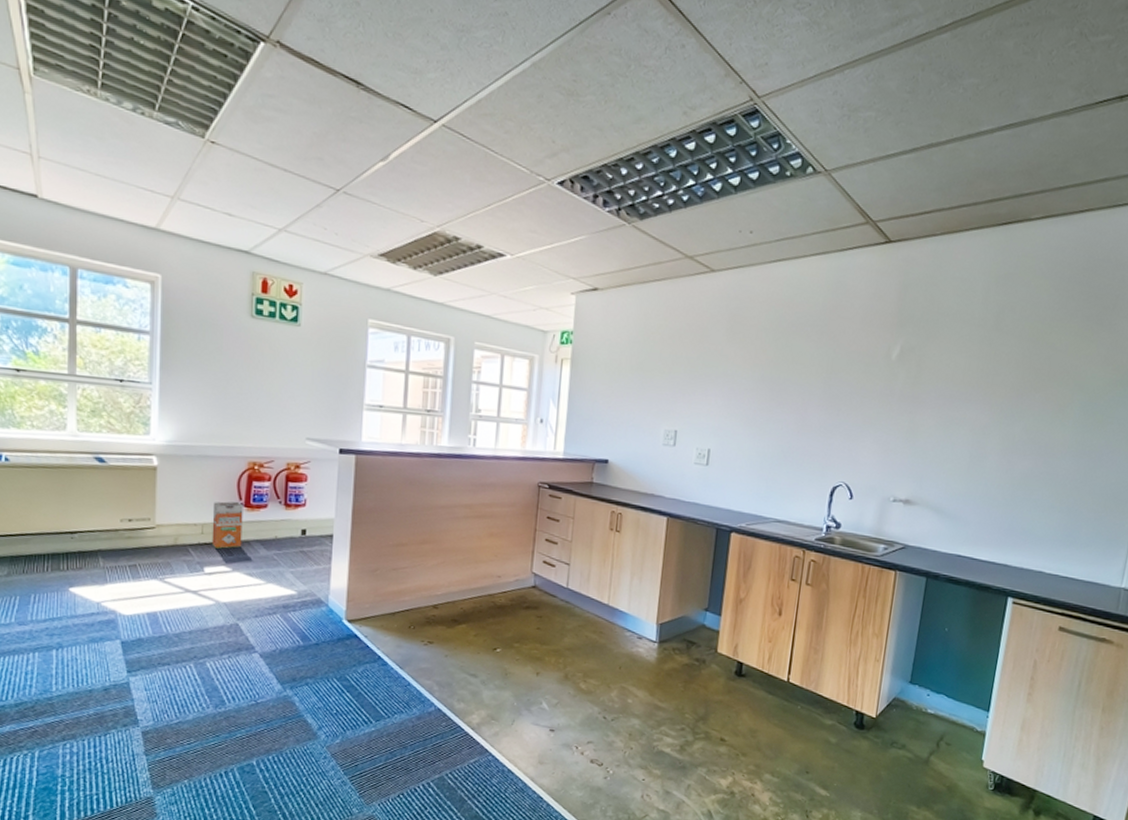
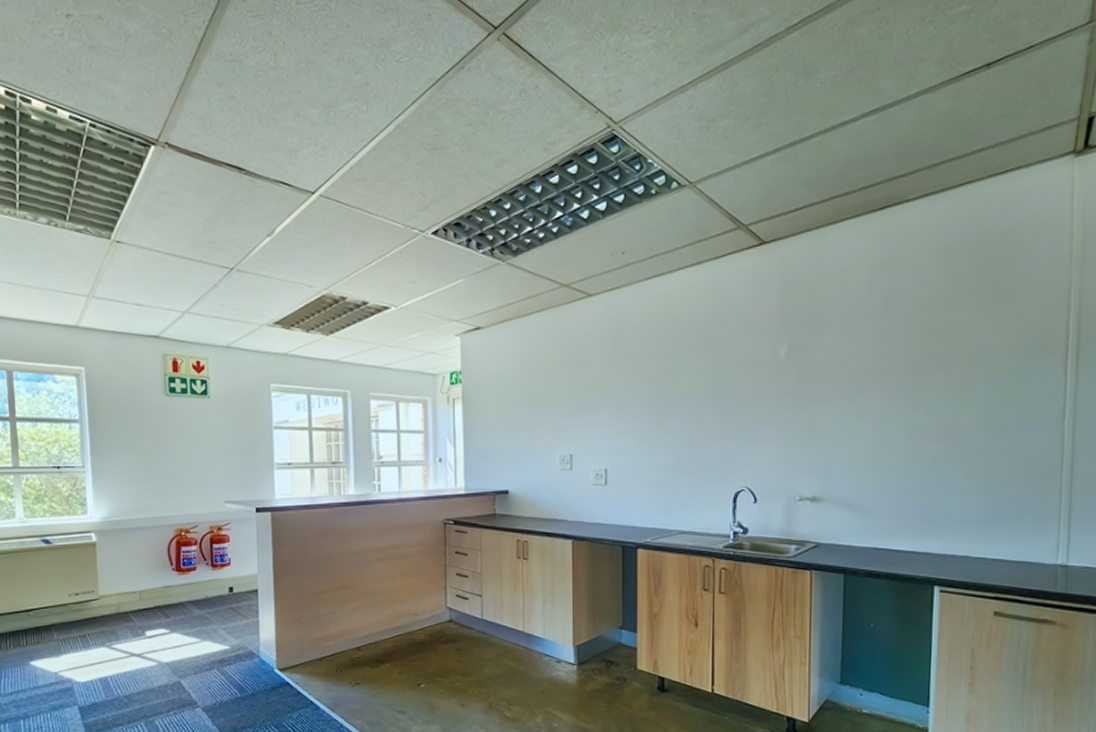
waste bin: present [211,501,243,550] -> none [147,567,177,614]

